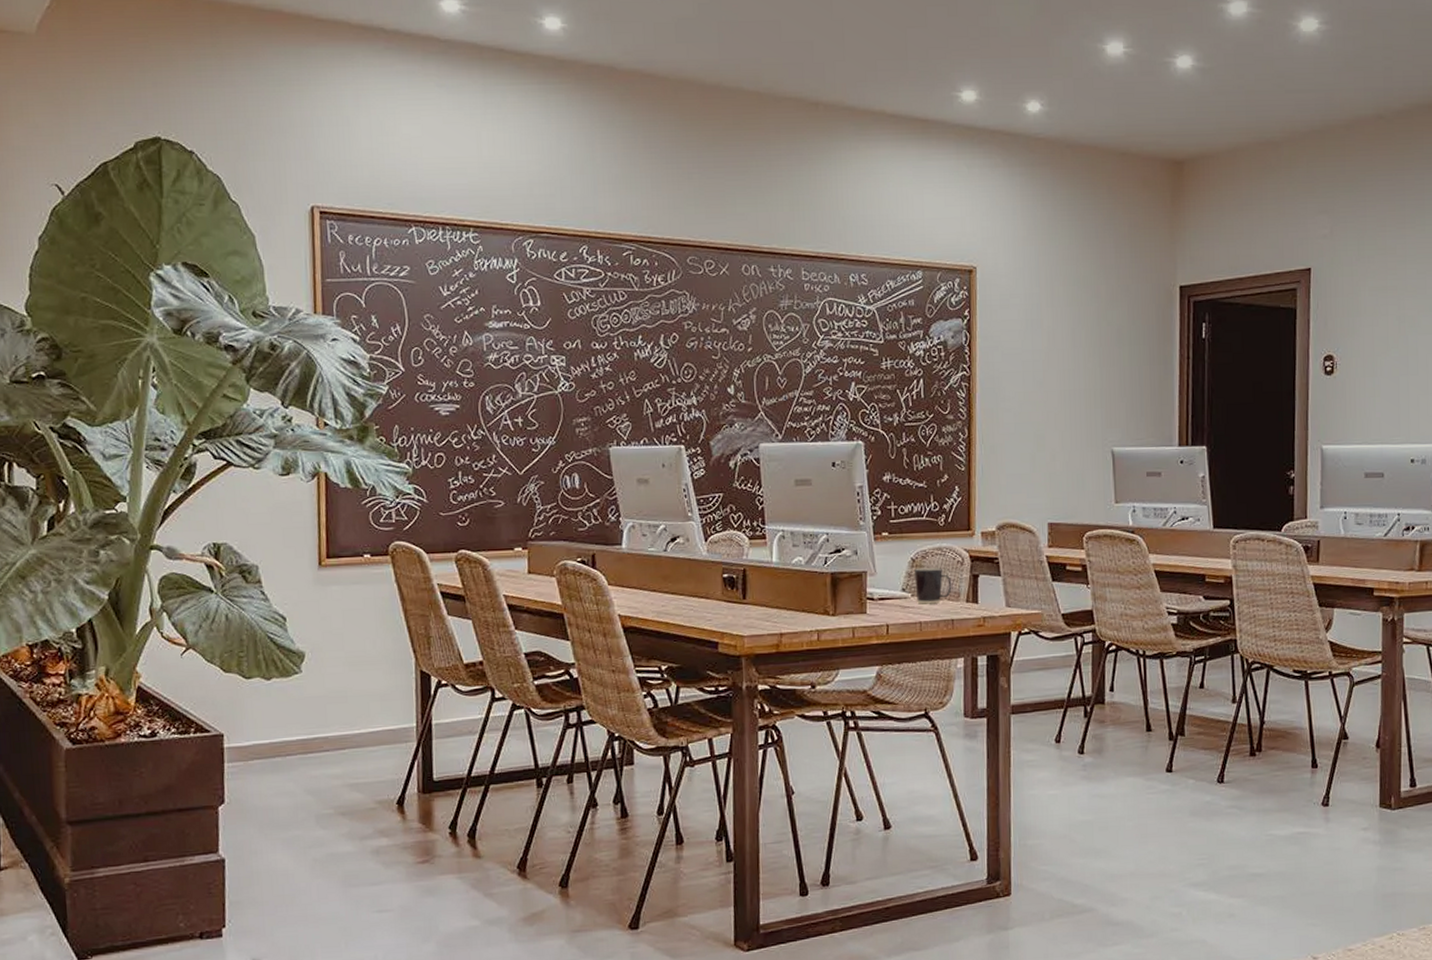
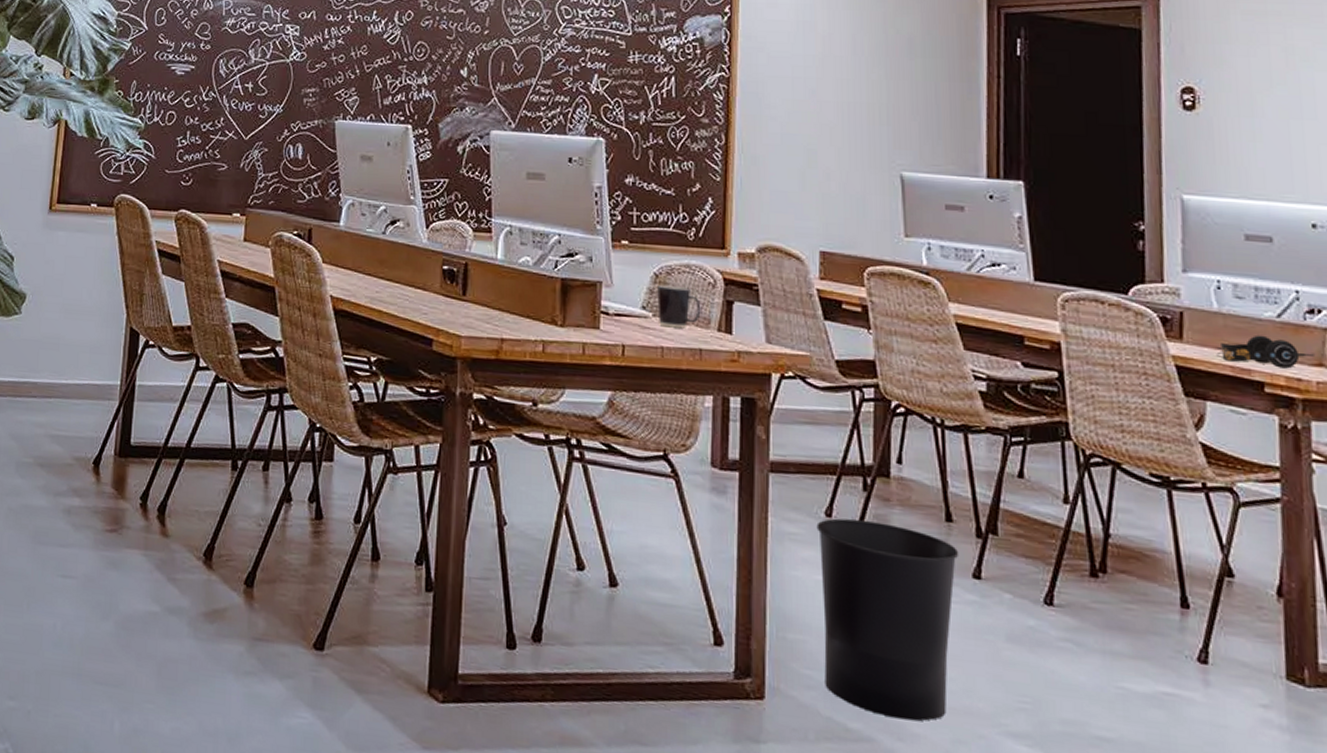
waste bin: none [1049,740,1156,890] -> present [816,518,959,721]
headphones: none [1342,551,1408,576] -> present [1216,335,1314,369]

